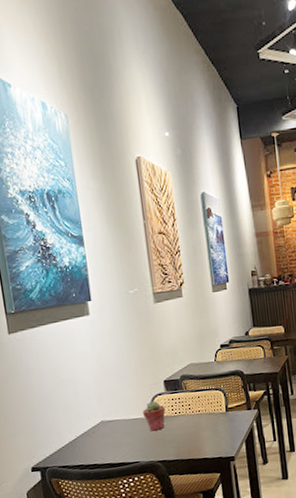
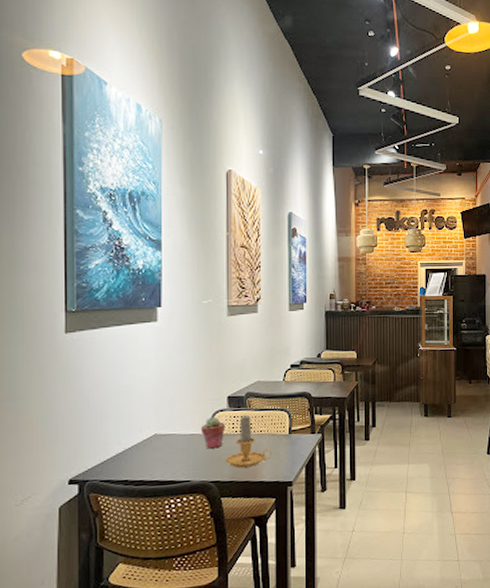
candle: none [168,396,213,448] -> present [224,414,273,468]

